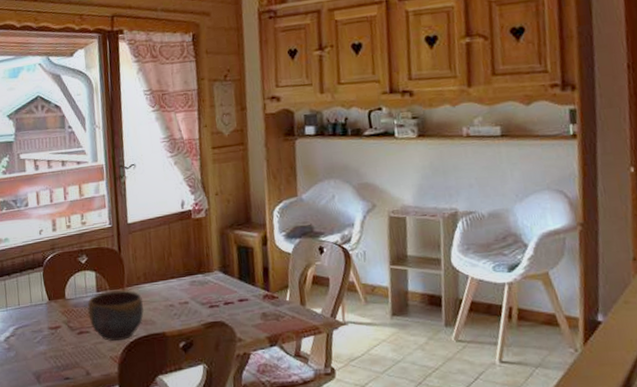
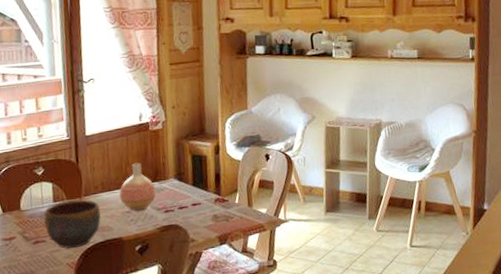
vase: none [162,253,200,305] -> present [119,162,156,211]

